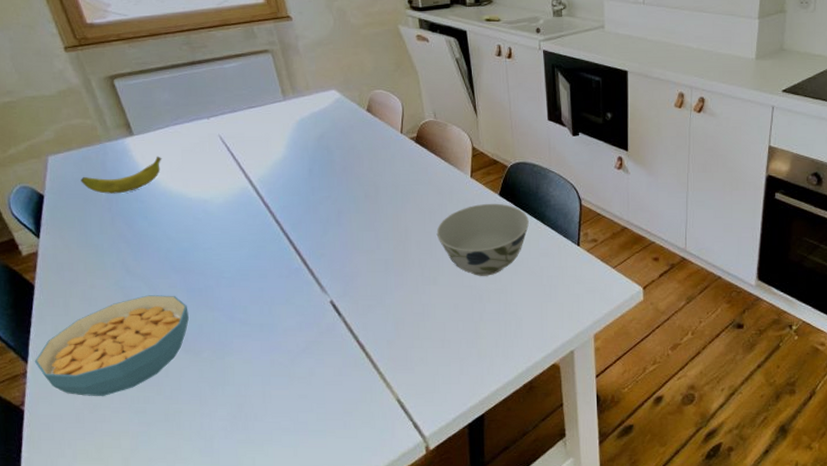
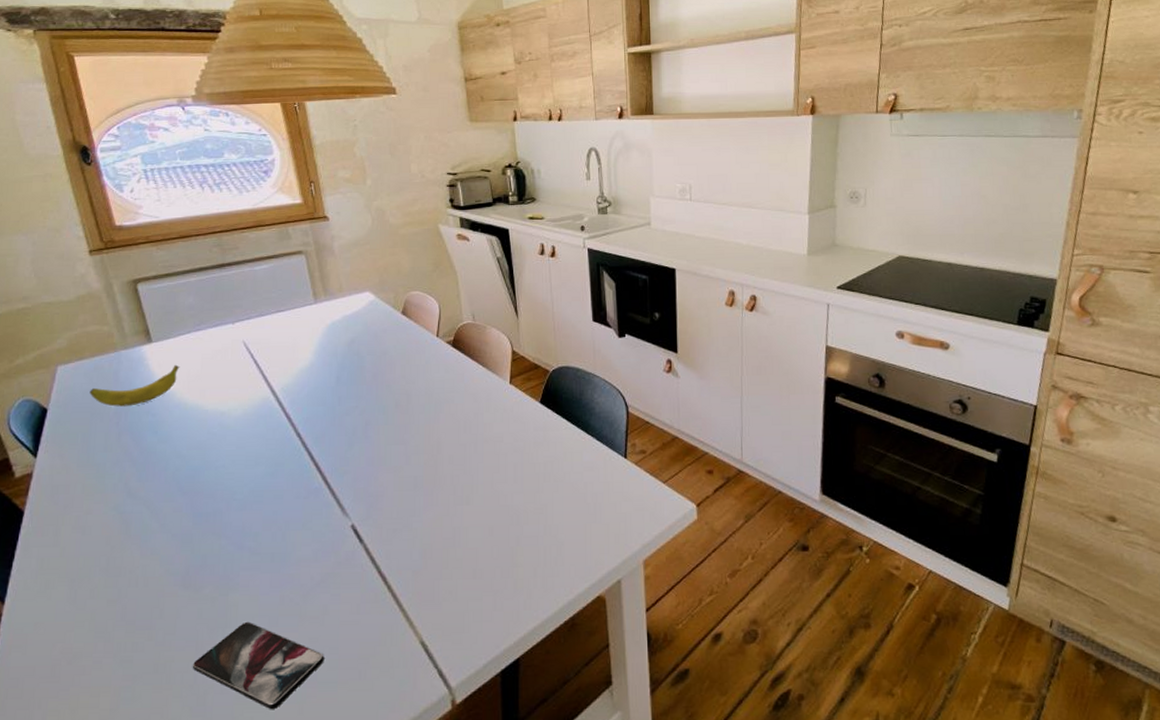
cereal bowl: present [34,295,189,397] -> none [12,521,193,644]
smartphone: none [198,380,313,452] -> present [192,621,325,710]
bowl: present [436,203,529,276] -> none [471,411,572,494]

